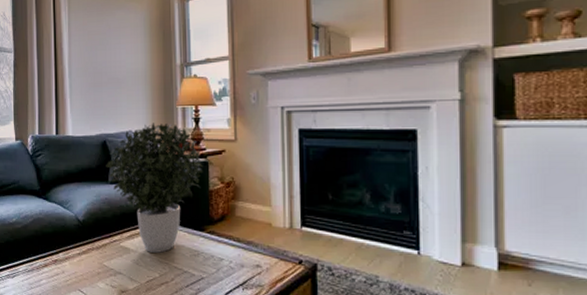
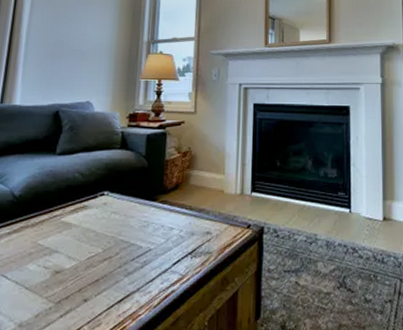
potted plant: present [106,123,203,253] -> none [55,94,161,226]

